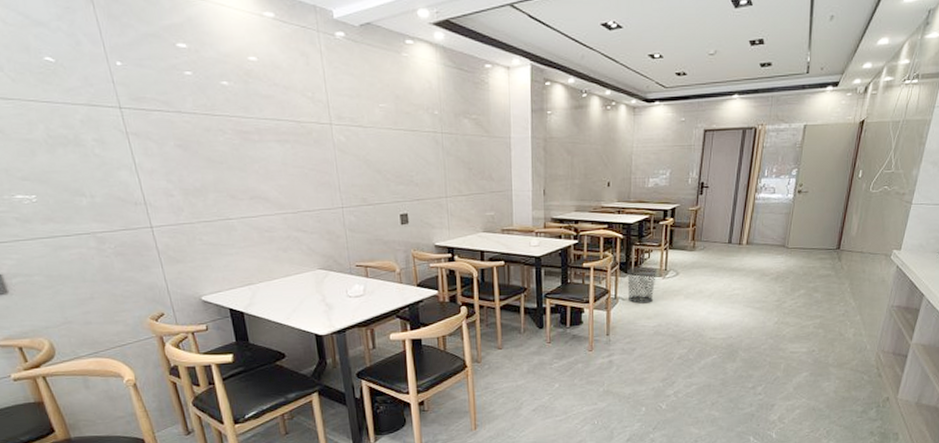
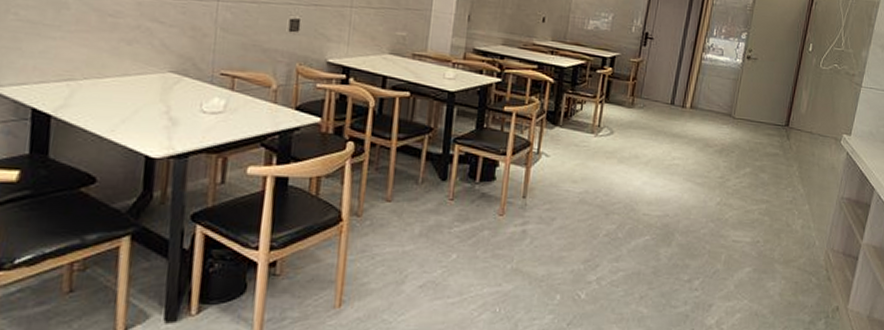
waste bin: present [627,266,657,304] -> none [553,118,590,164]

